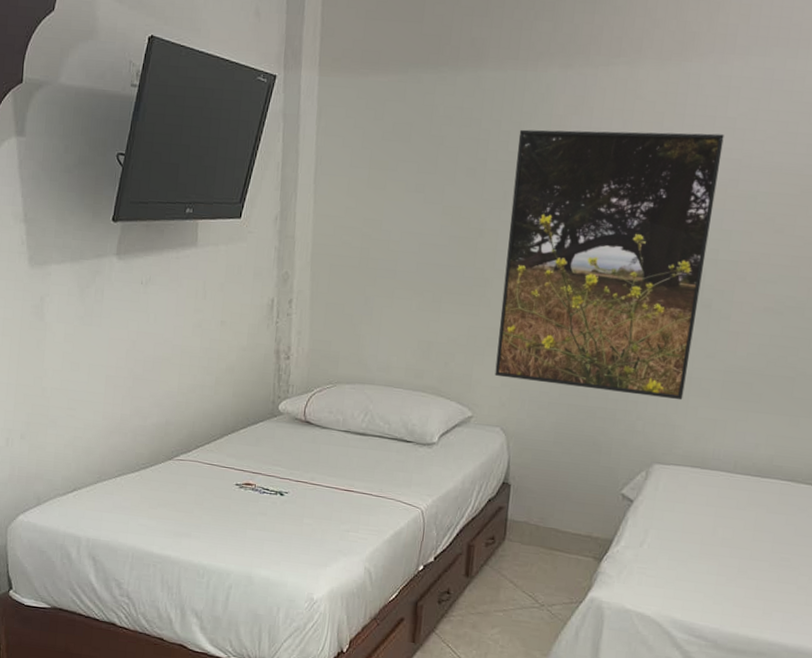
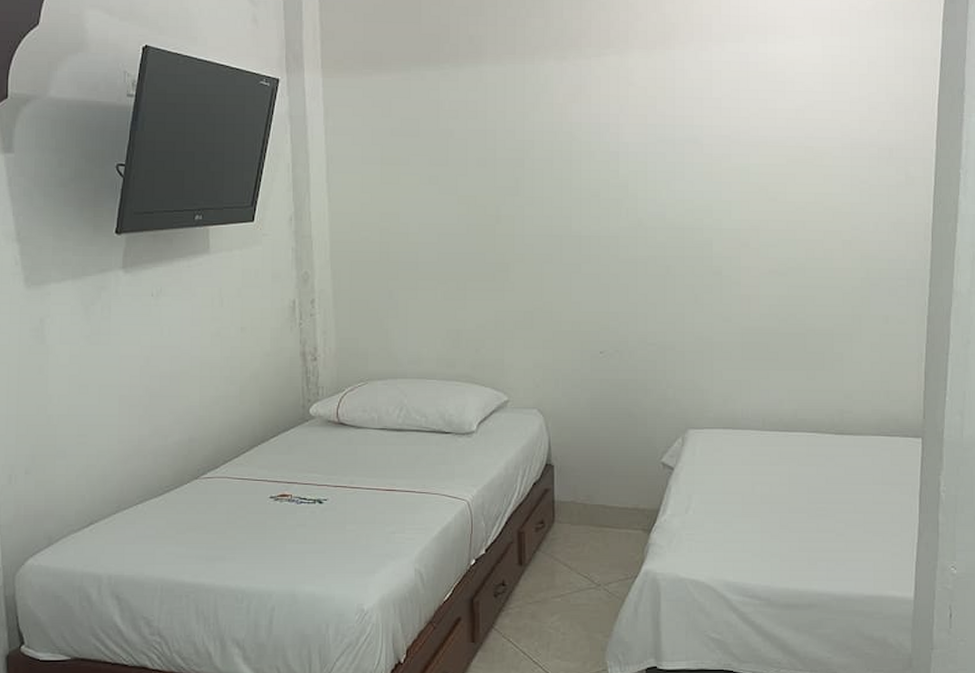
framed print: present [494,129,724,401] -> none [524,113,712,365]

